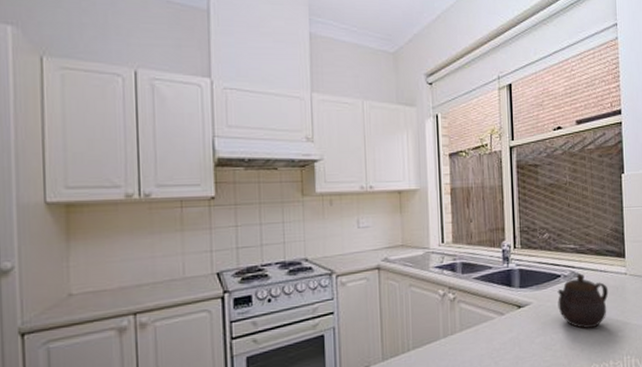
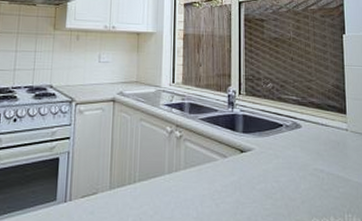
teapot: present [557,273,609,329] -> none [279,125,330,181]

